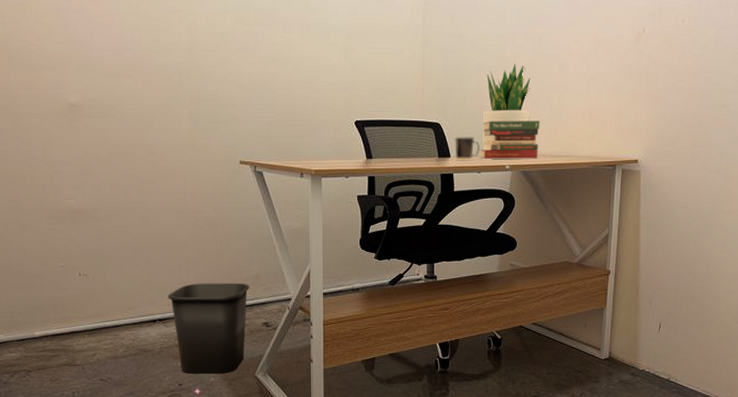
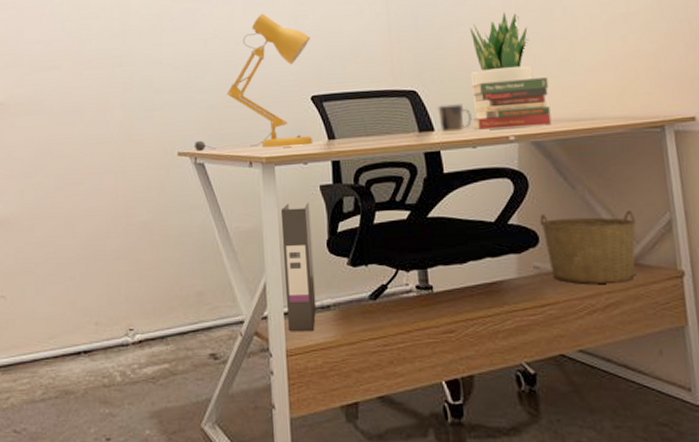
waste bin: present [168,283,250,374] -> none [95,302,192,424]
desk lamp: none [253,43,357,162] -> present [193,13,314,151]
binder: none [324,208,349,306] -> present [280,203,317,331]
basket: none [519,226,585,279] -> present [540,210,636,285]

